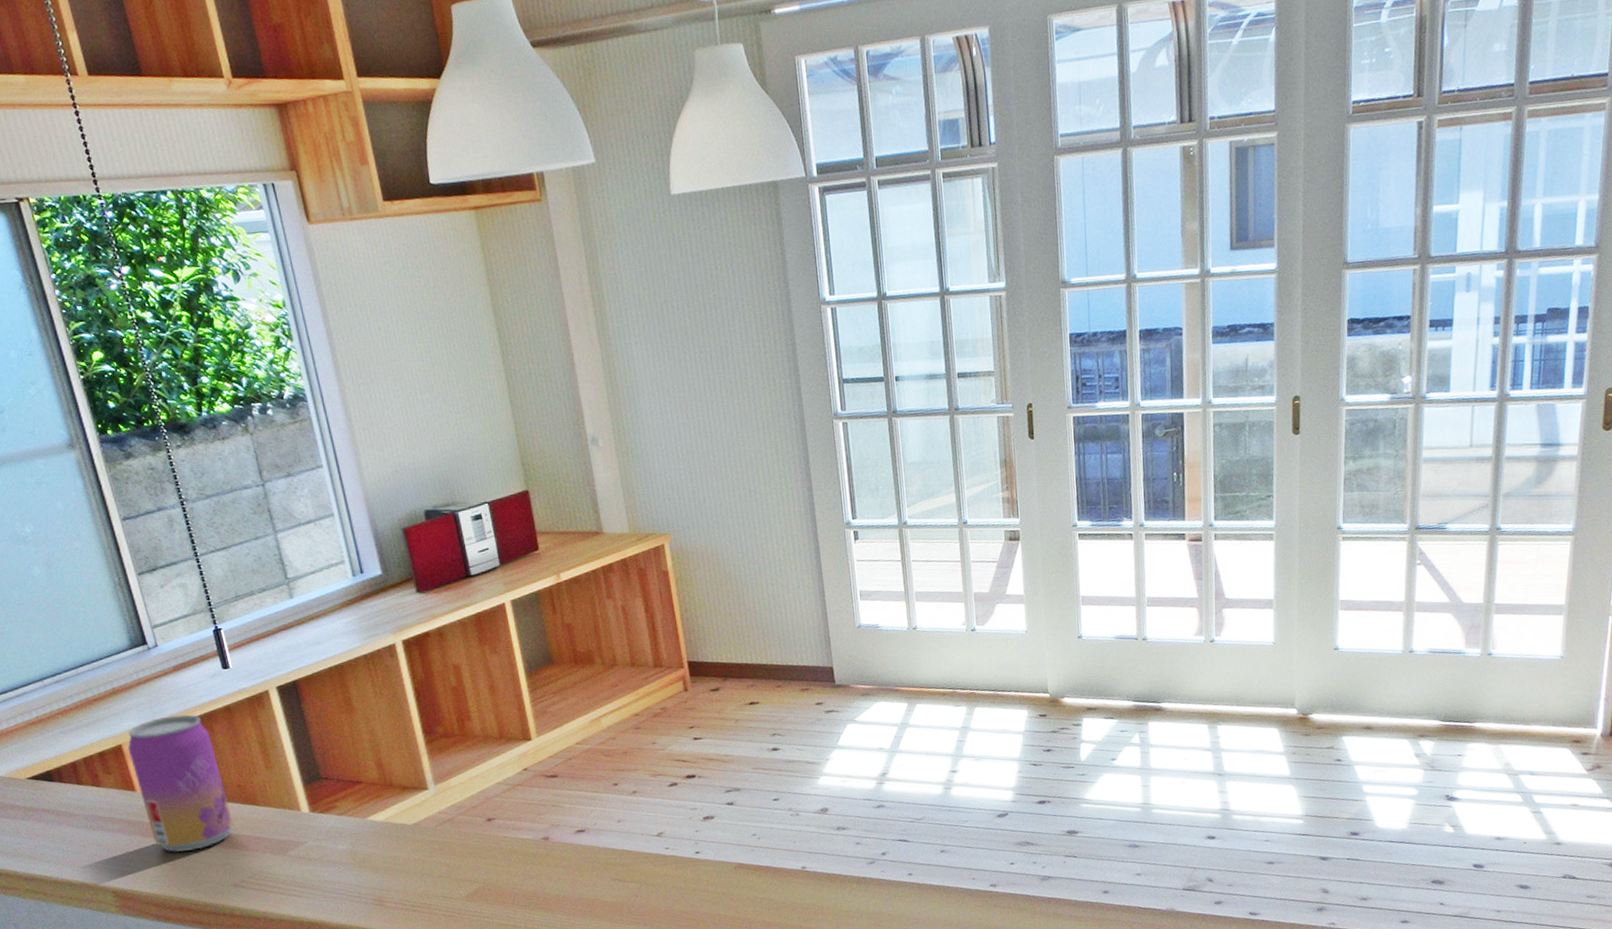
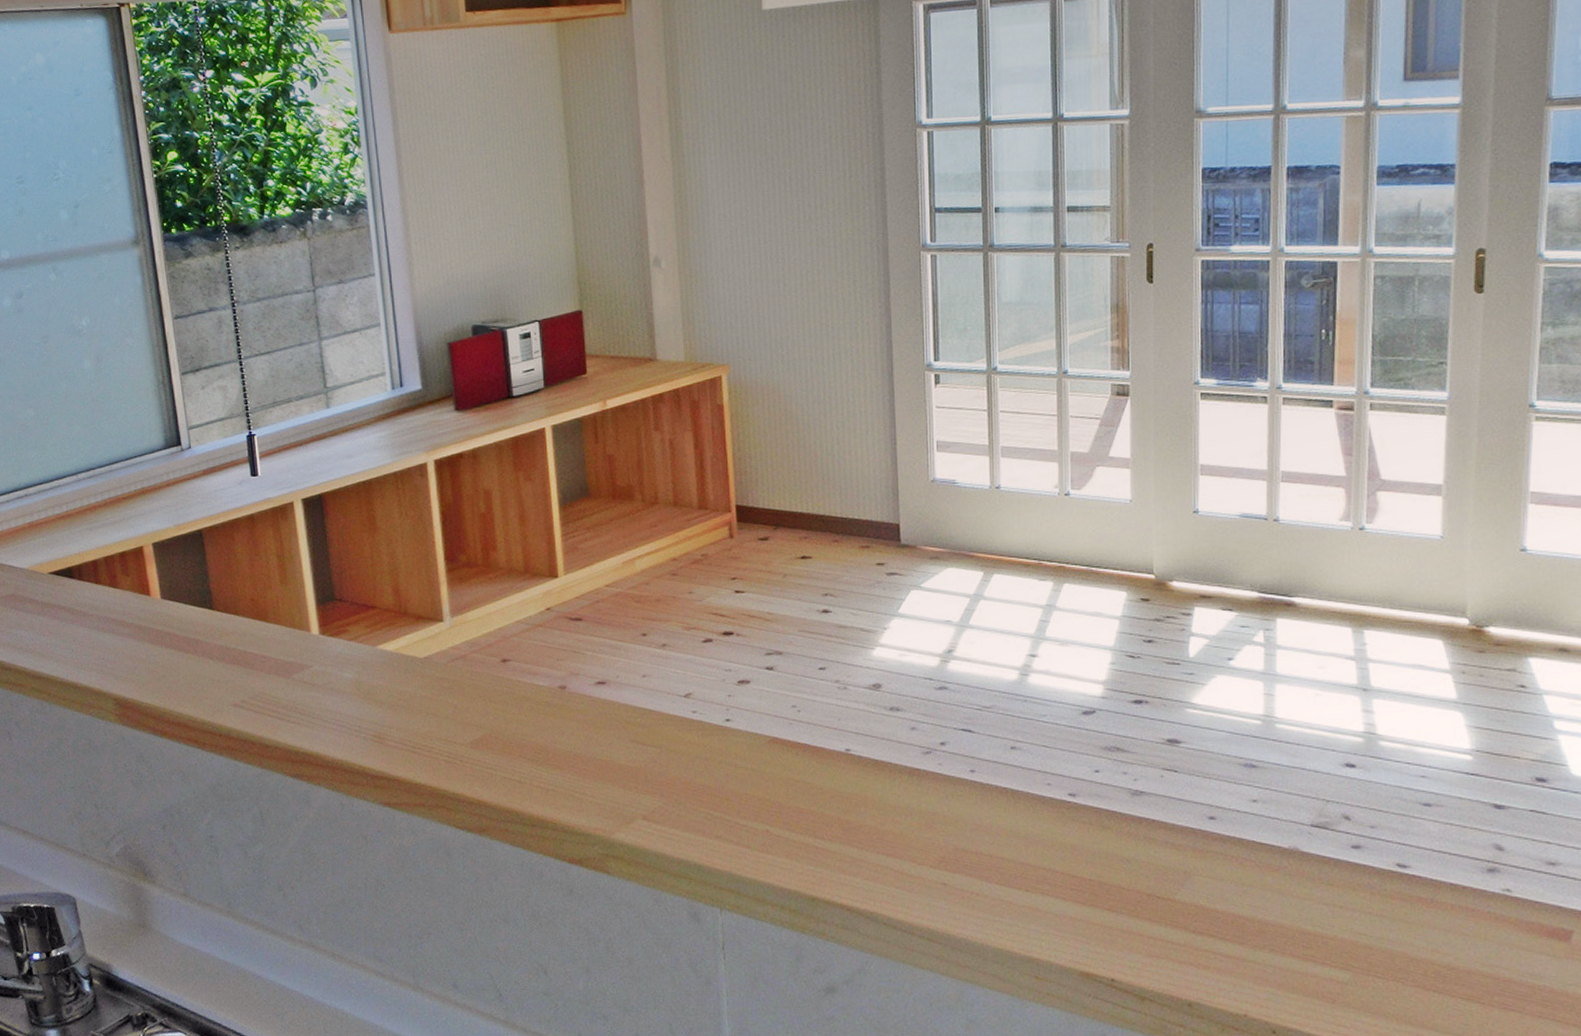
beer can: present [127,714,234,853] -> none [148,520,241,665]

